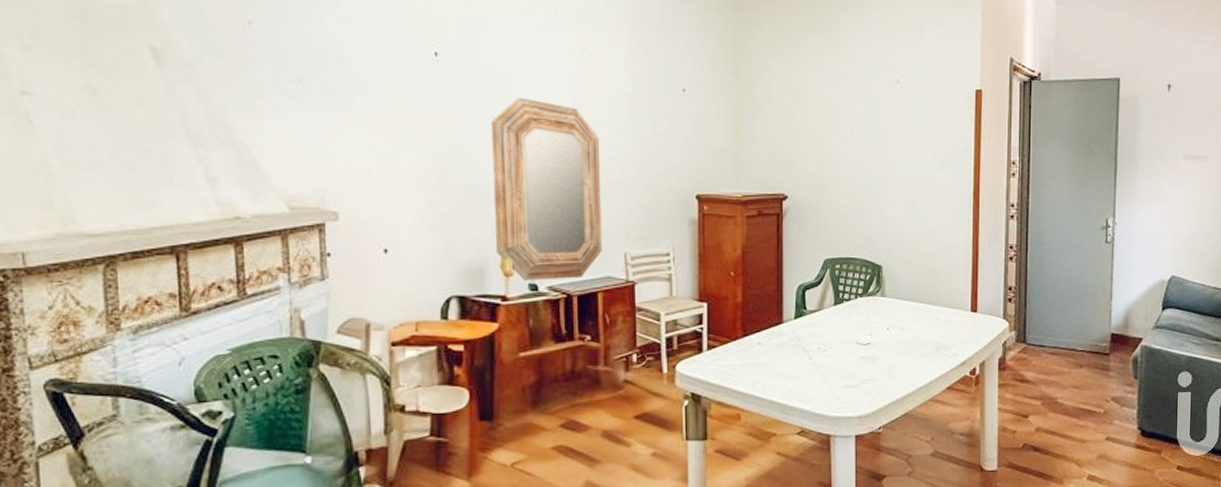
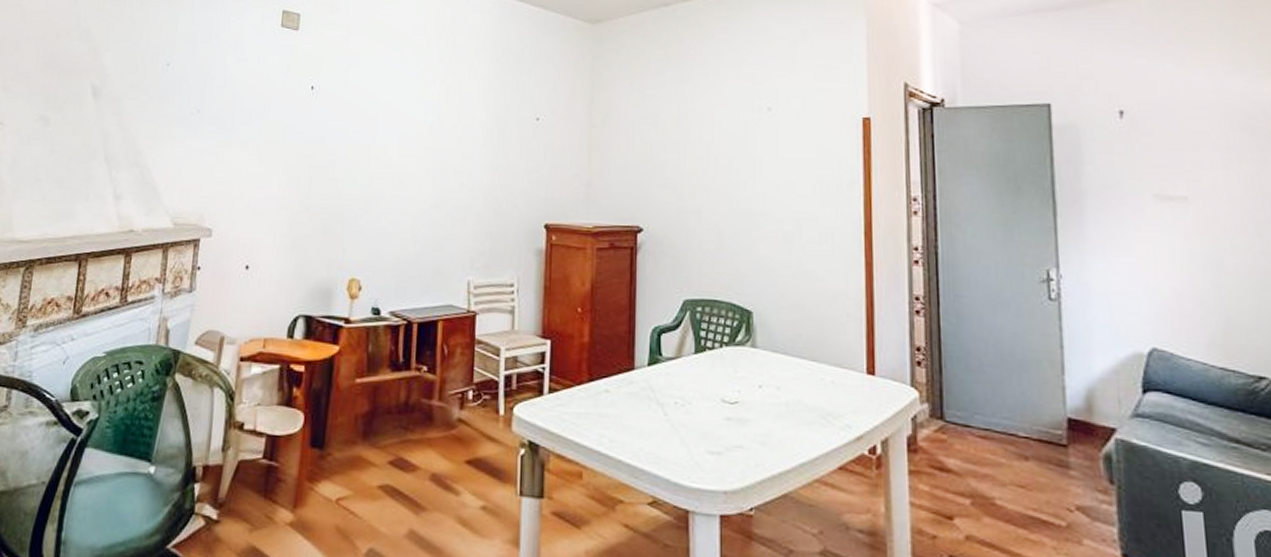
home mirror: present [491,97,602,281] -> none [345,126,452,305]

